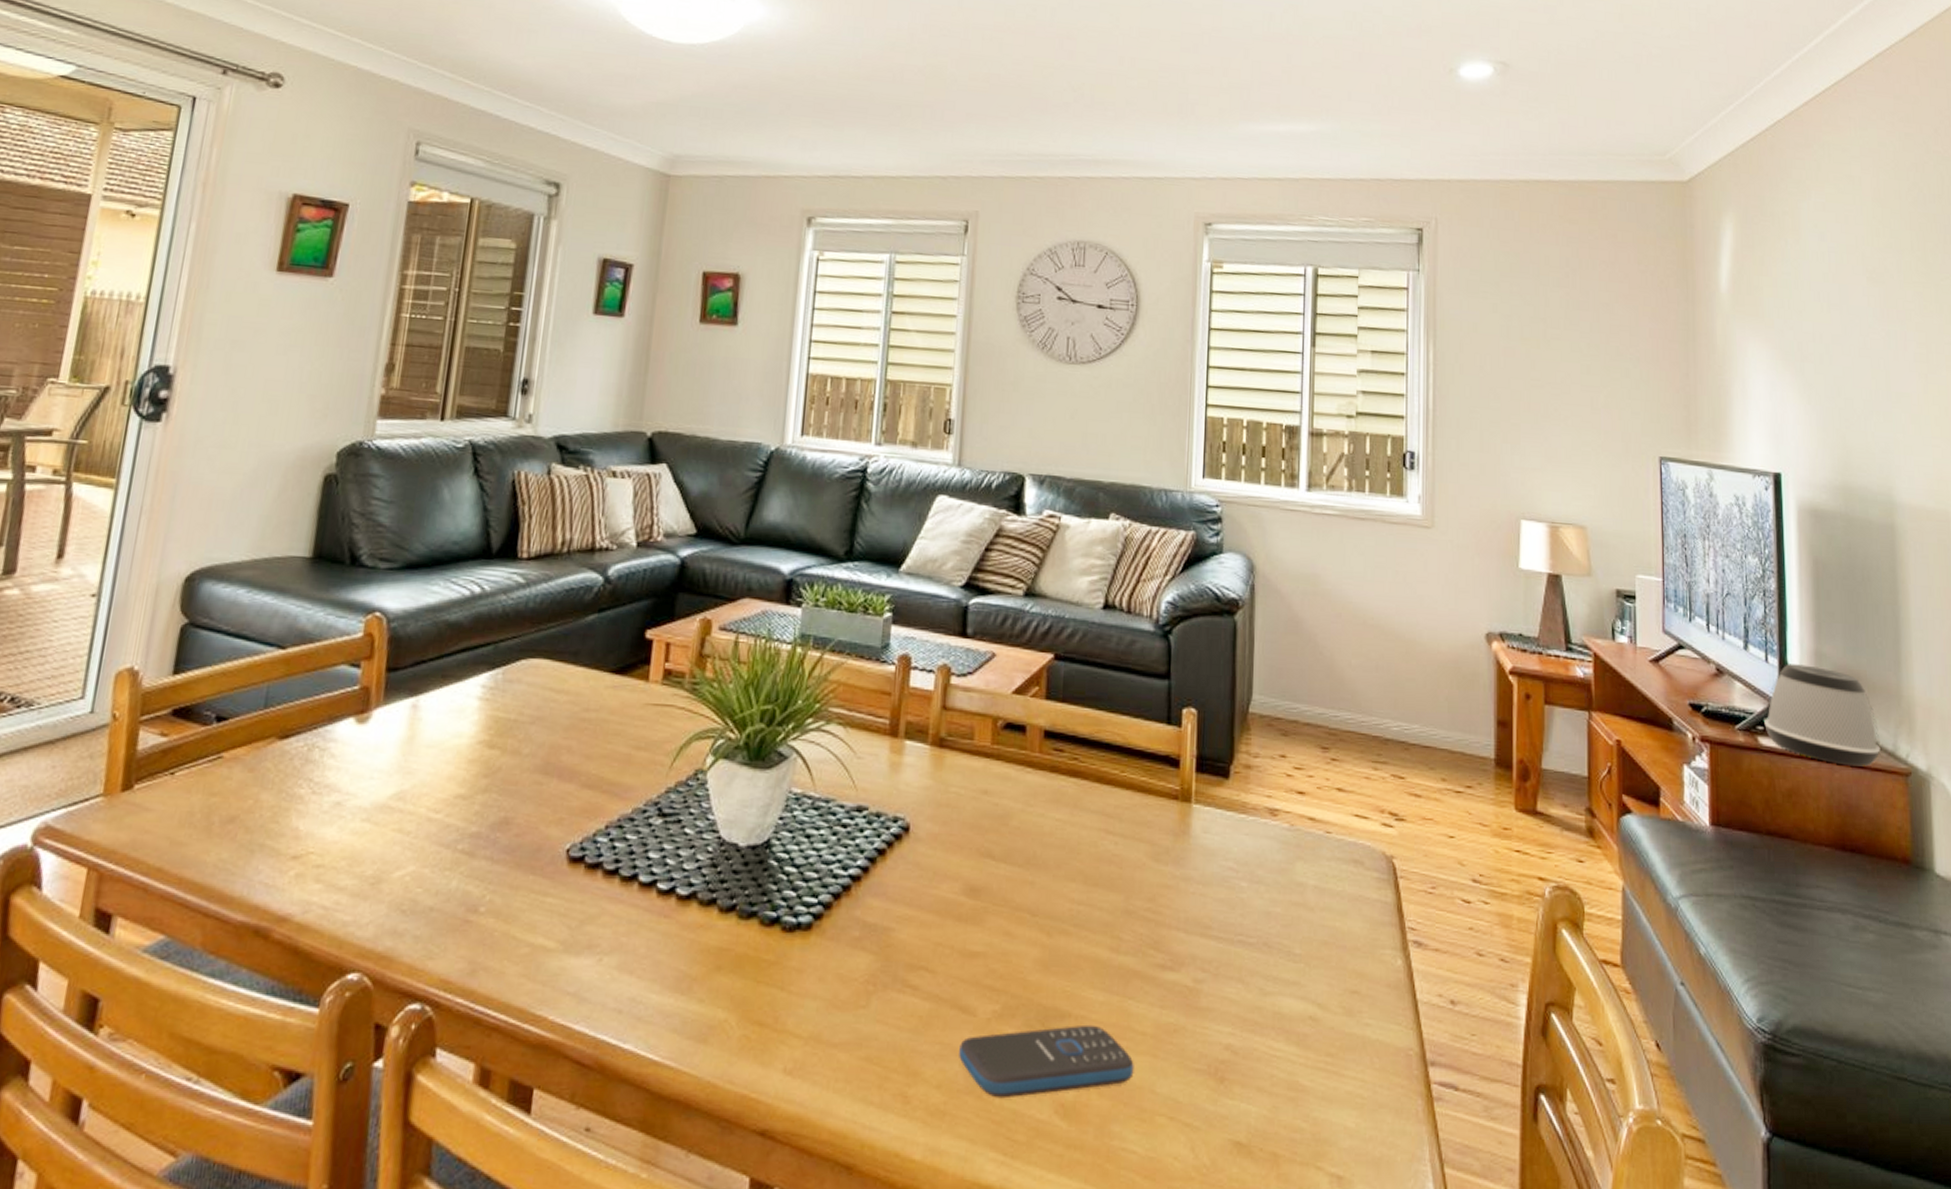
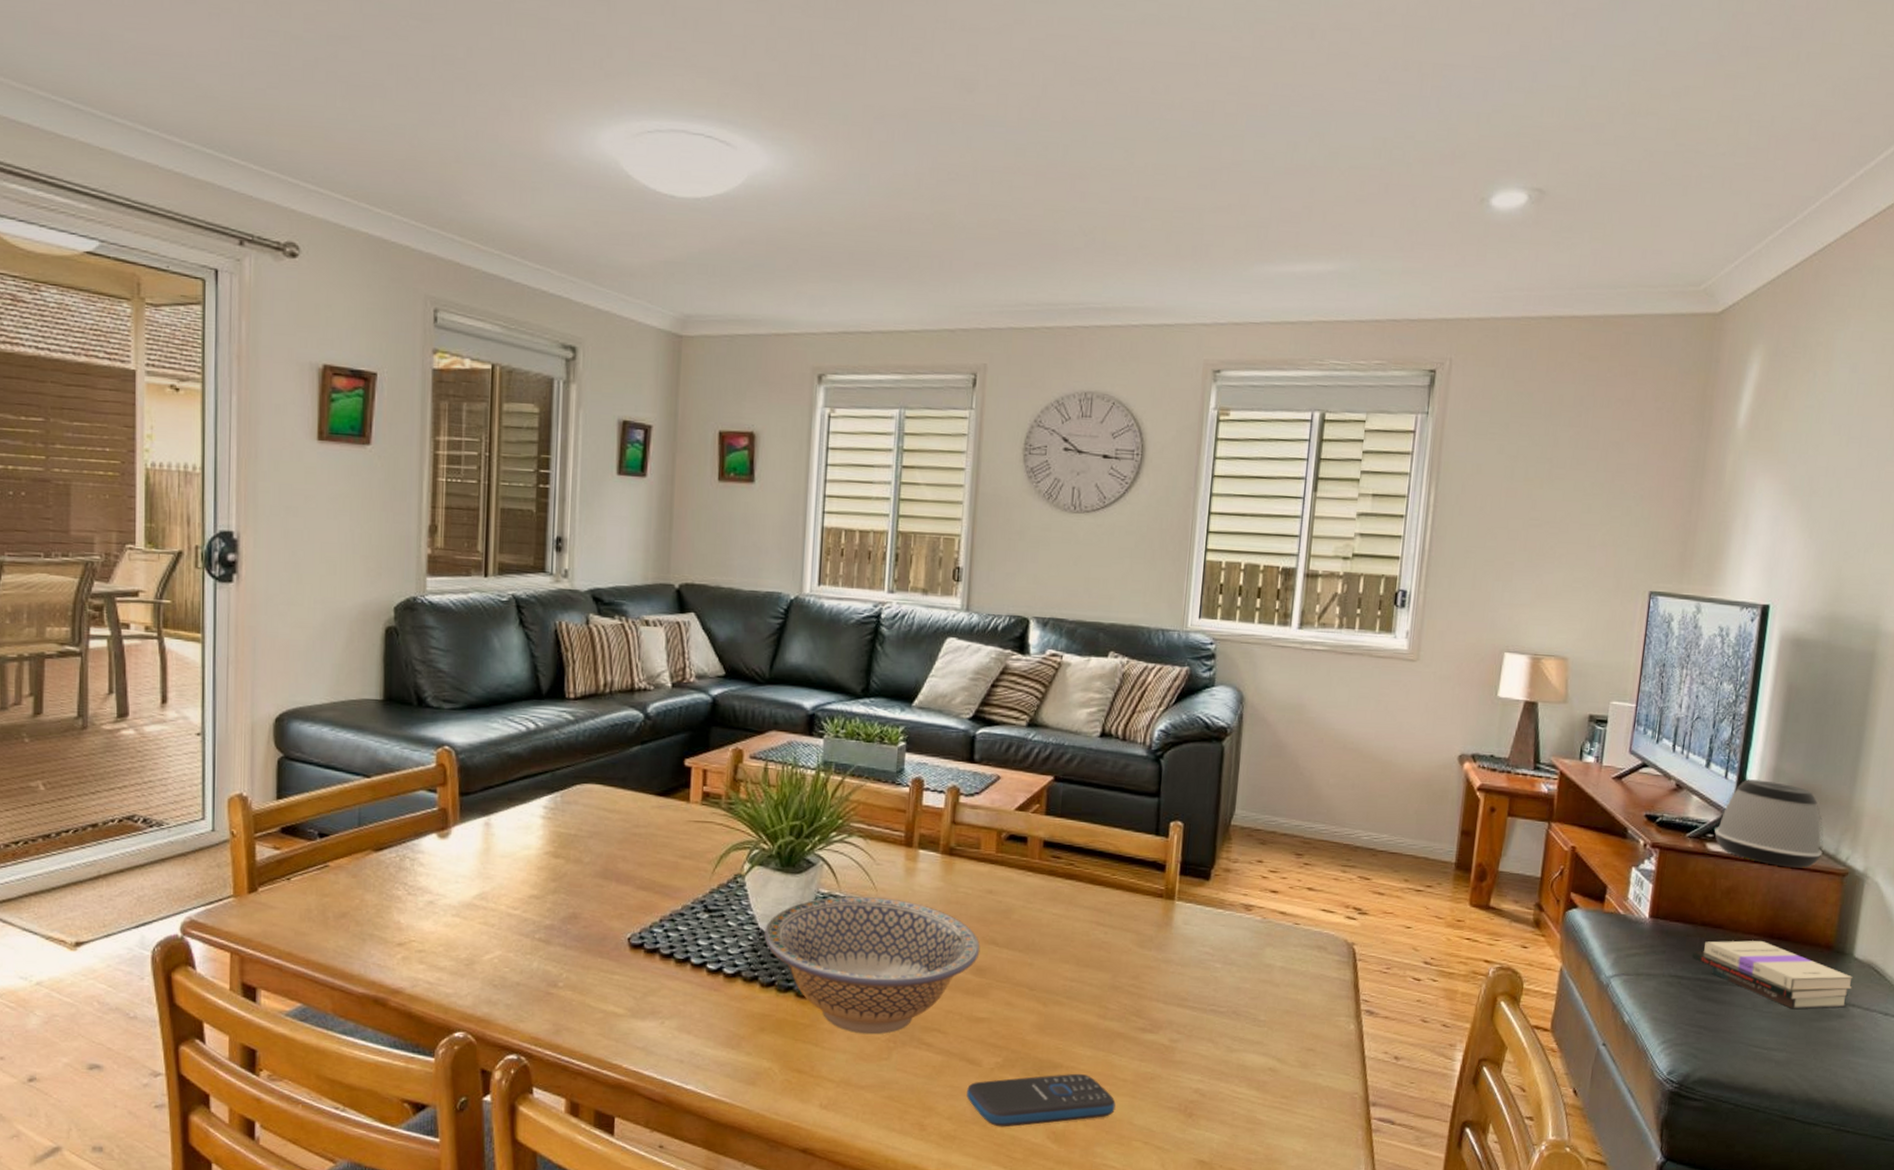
bowl: none [726,797,975,975] -> present [764,896,981,1035]
books: none [1762,853,1940,938] -> present [1691,940,1854,1010]

